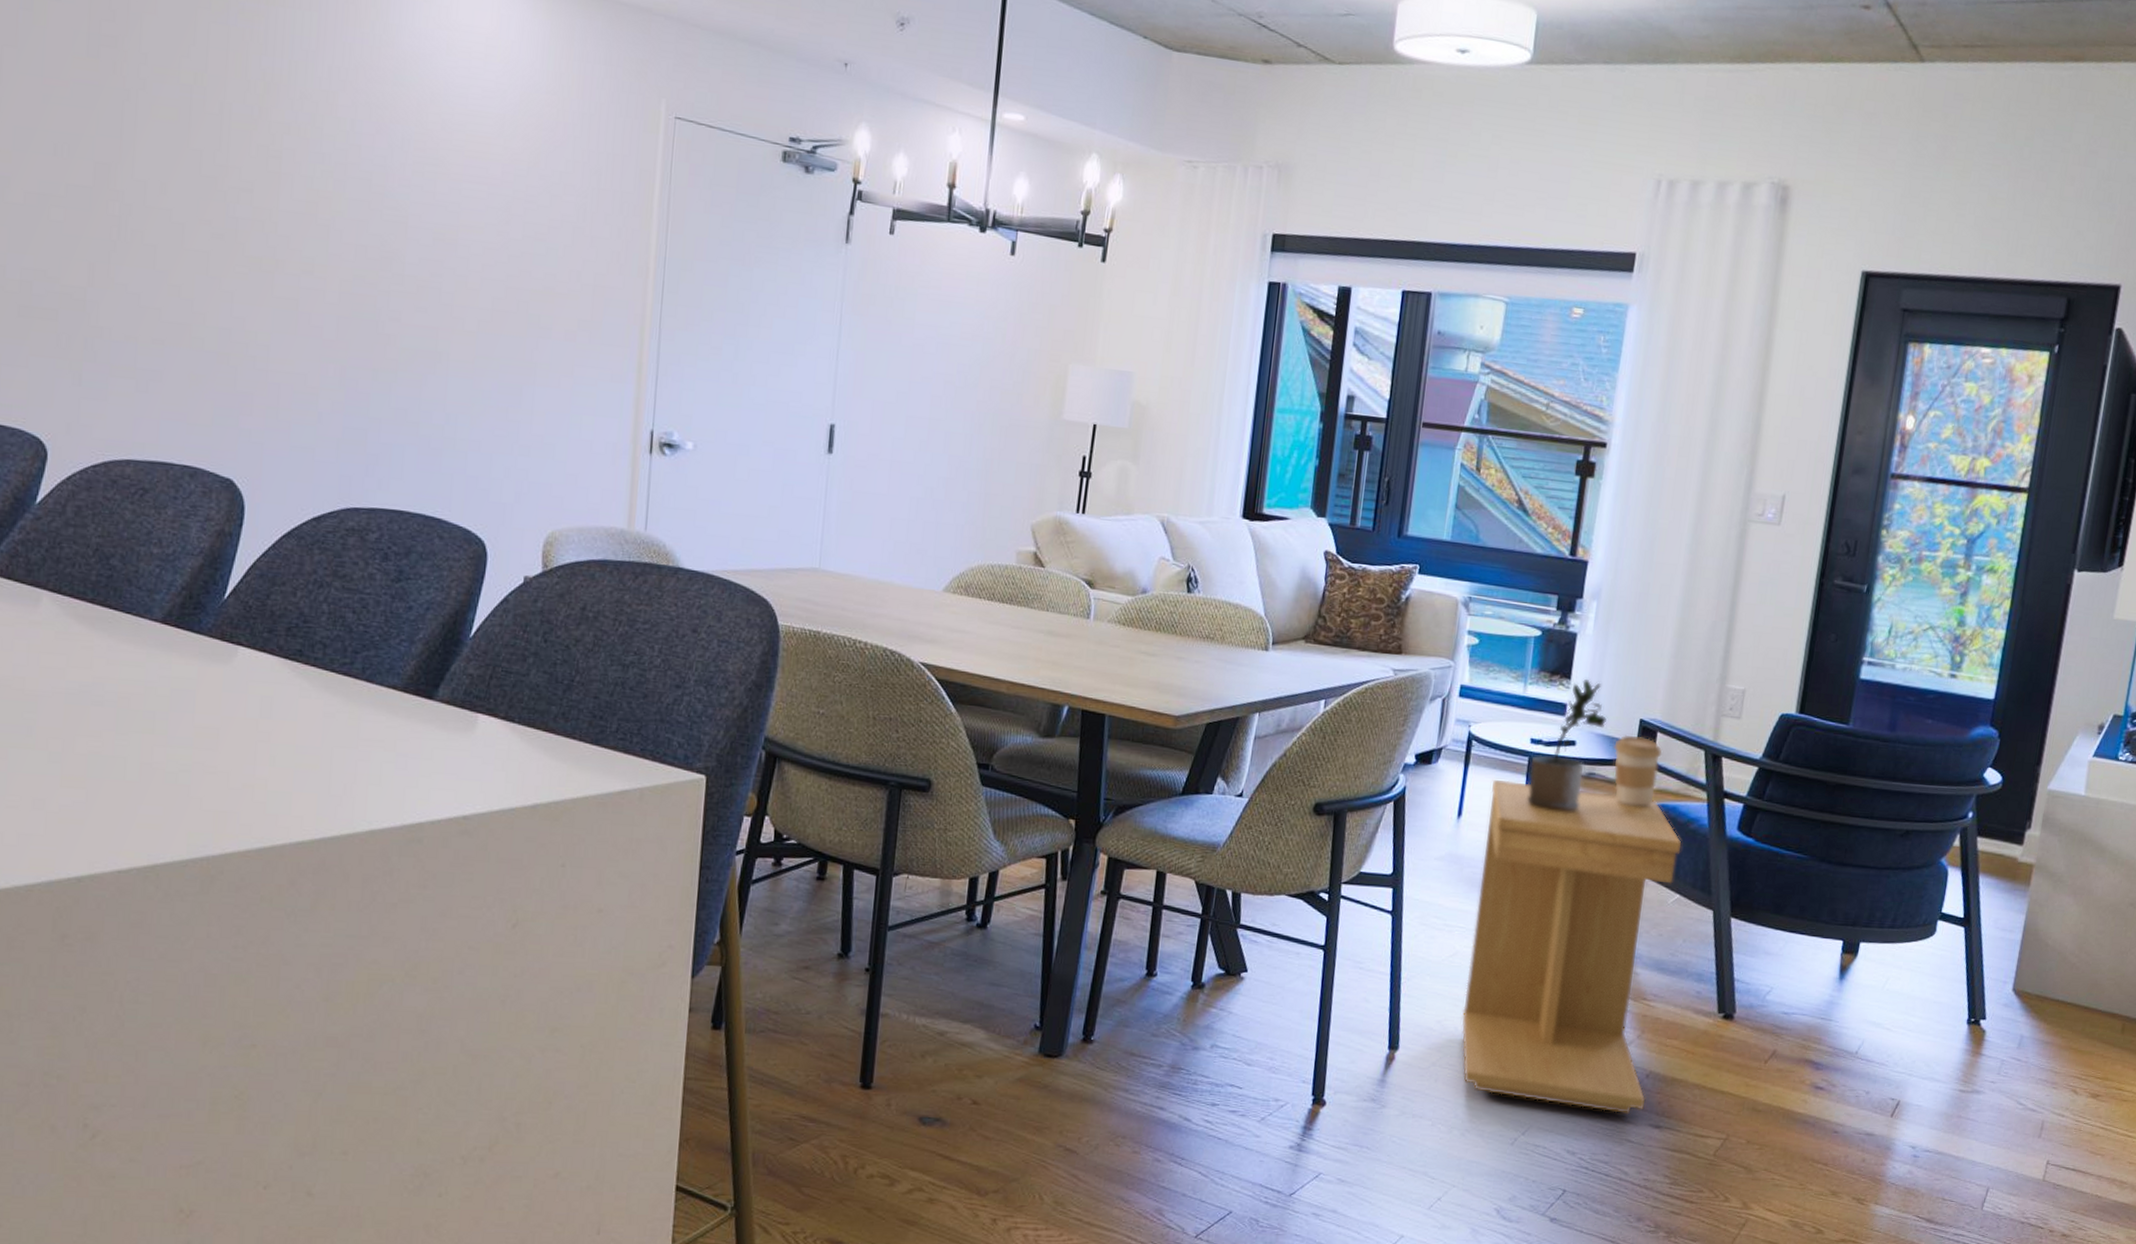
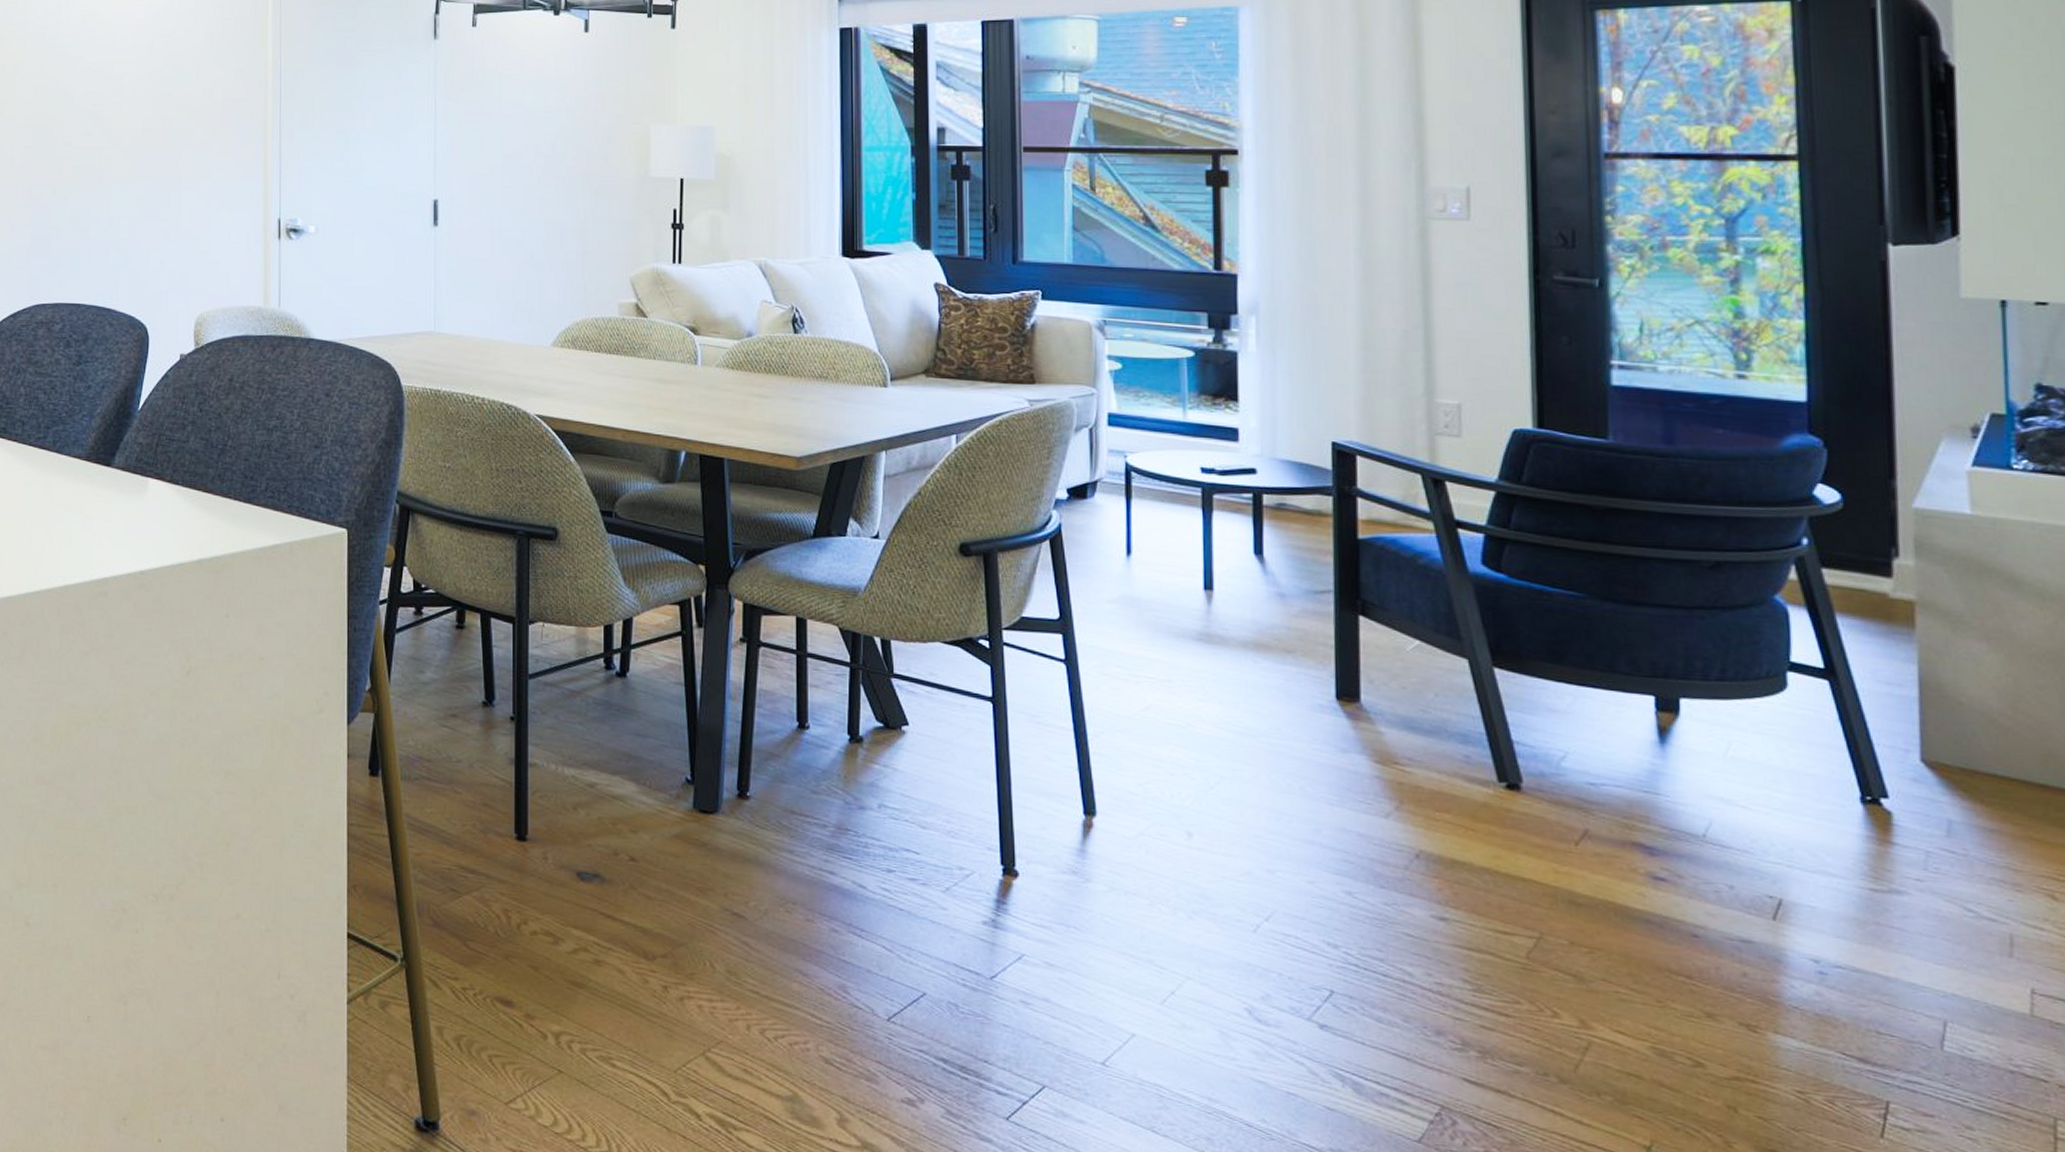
side table: present [1461,780,1682,1115] -> none [1161,514,1420,902]
potted plant: present [1527,678,1607,812] -> none [1205,400,1290,548]
coffee cup: present [1614,734,1663,806] -> none [1304,459,1367,539]

